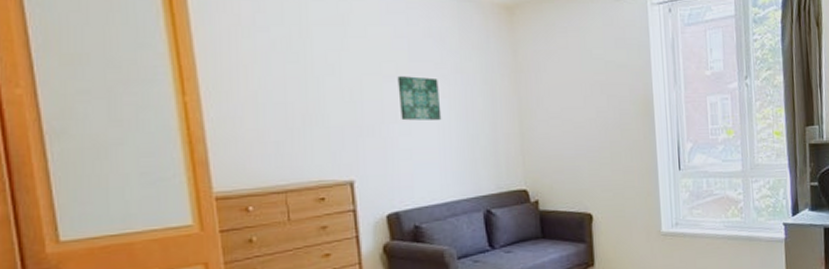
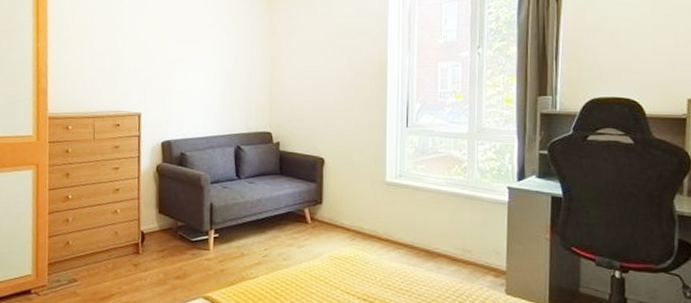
wall art: present [397,76,442,121] -> none [179,34,210,70]

